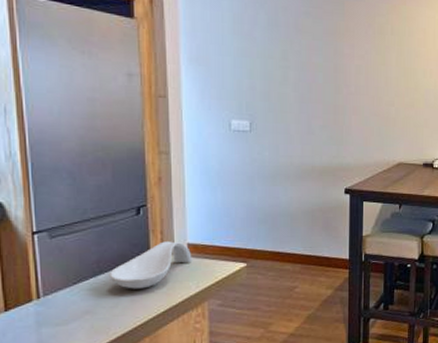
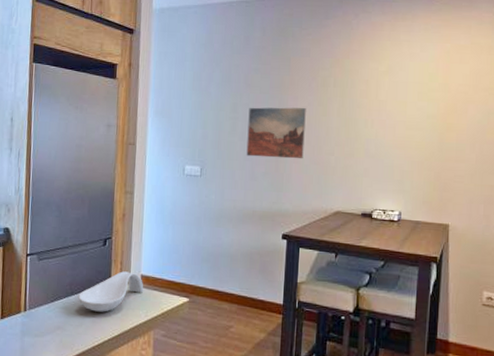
wall art: none [301,55,364,111] -> present [246,107,306,159]

